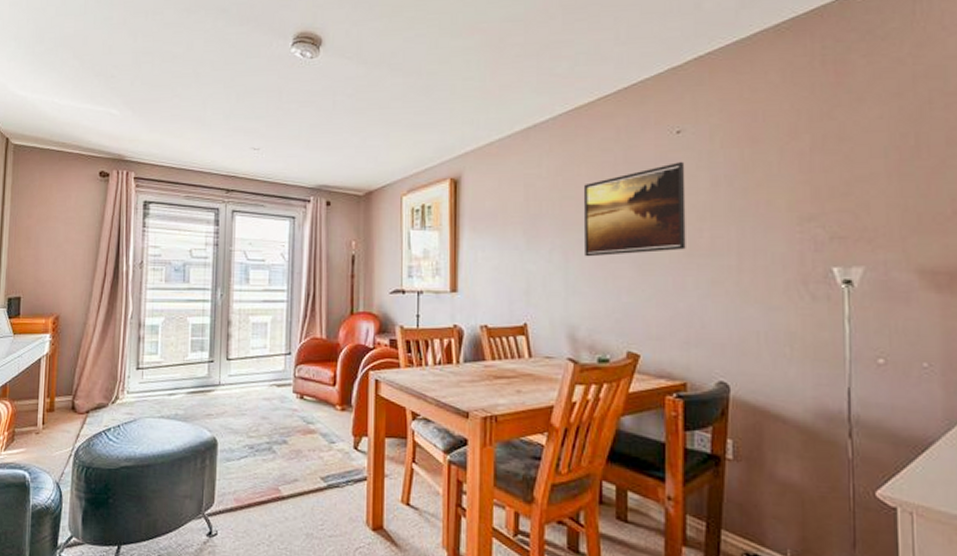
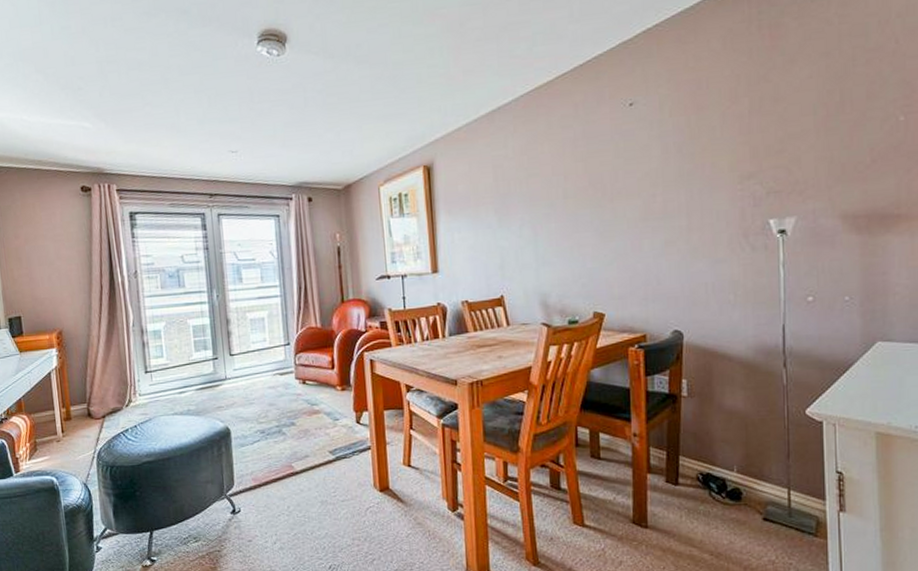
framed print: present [585,161,686,257] -> none [548,132,642,230]

